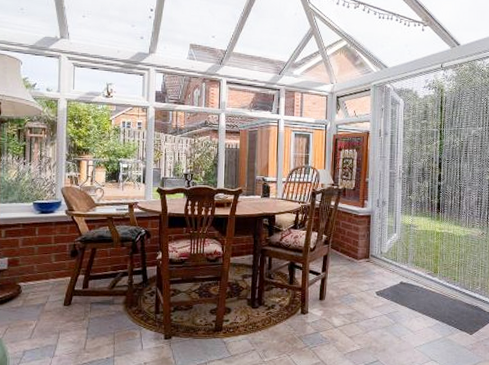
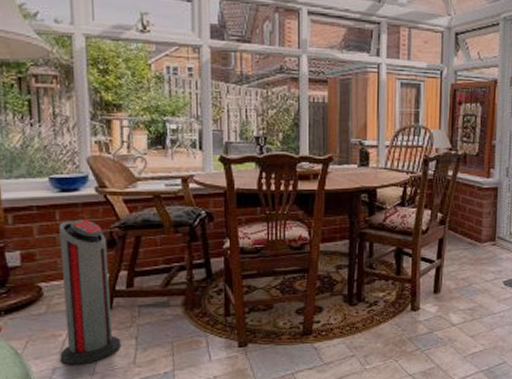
air purifier: none [30,234,76,349] -> present [59,219,121,365]

